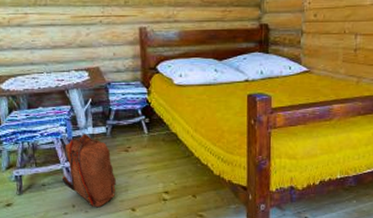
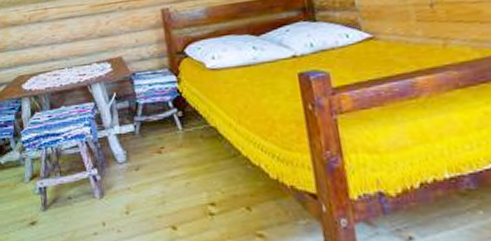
backpack: present [61,133,116,208] -> none [88,133,151,226]

